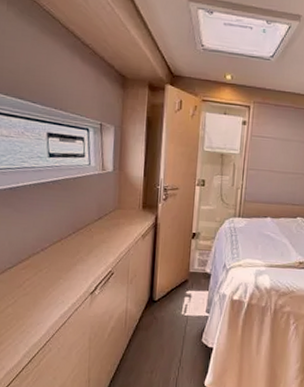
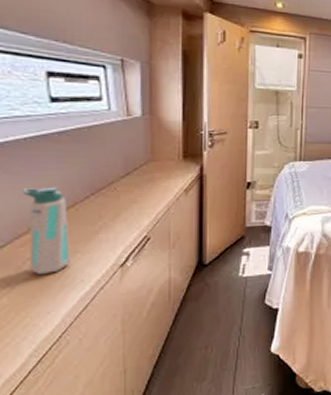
water bottle: none [26,224,56,293] -> present [22,186,72,274]

